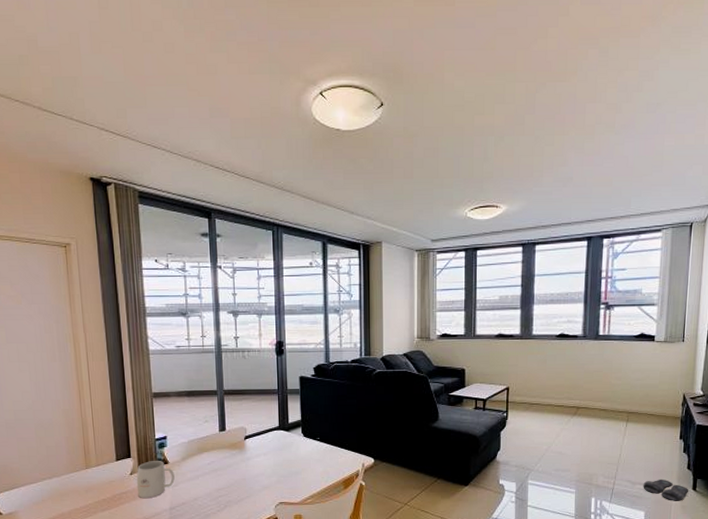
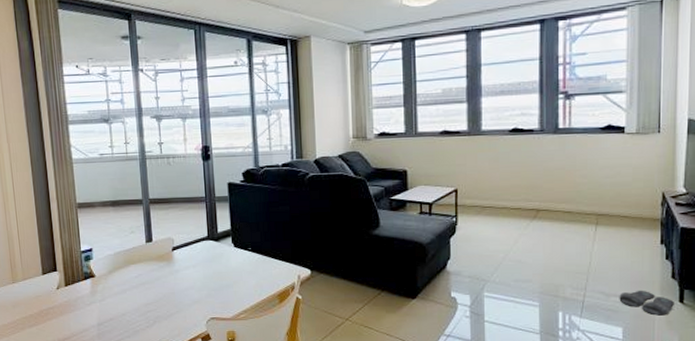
mug: present [136,460,175,499] -> none [63,273,102,314]

